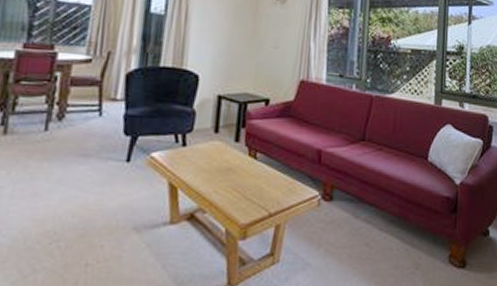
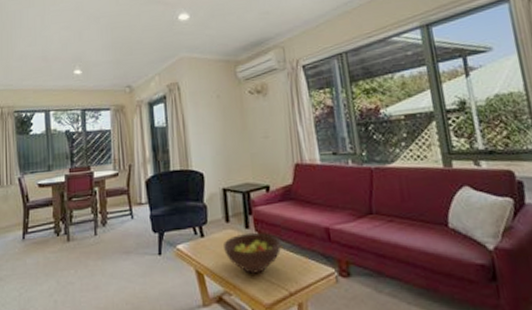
fruit bowl: none [206,146,271,191] -> present [224,232,282,274]

